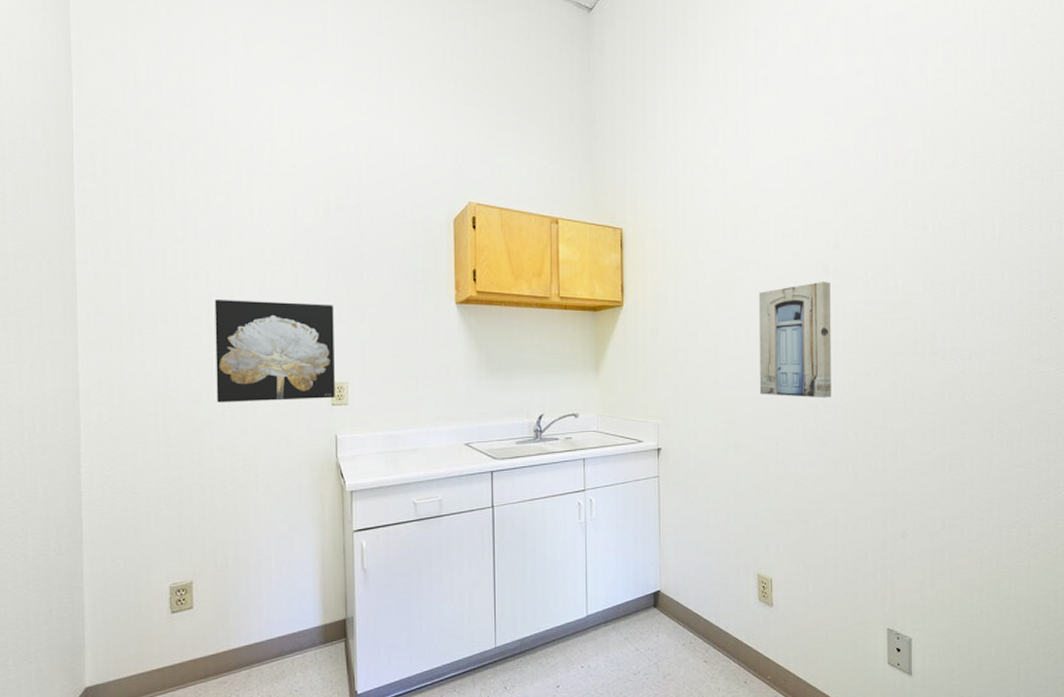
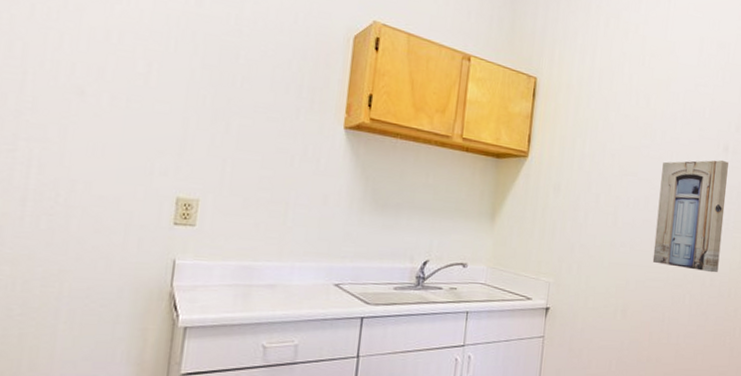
wall art: present [214,300,335,403] -> none [14,79,193,217]

